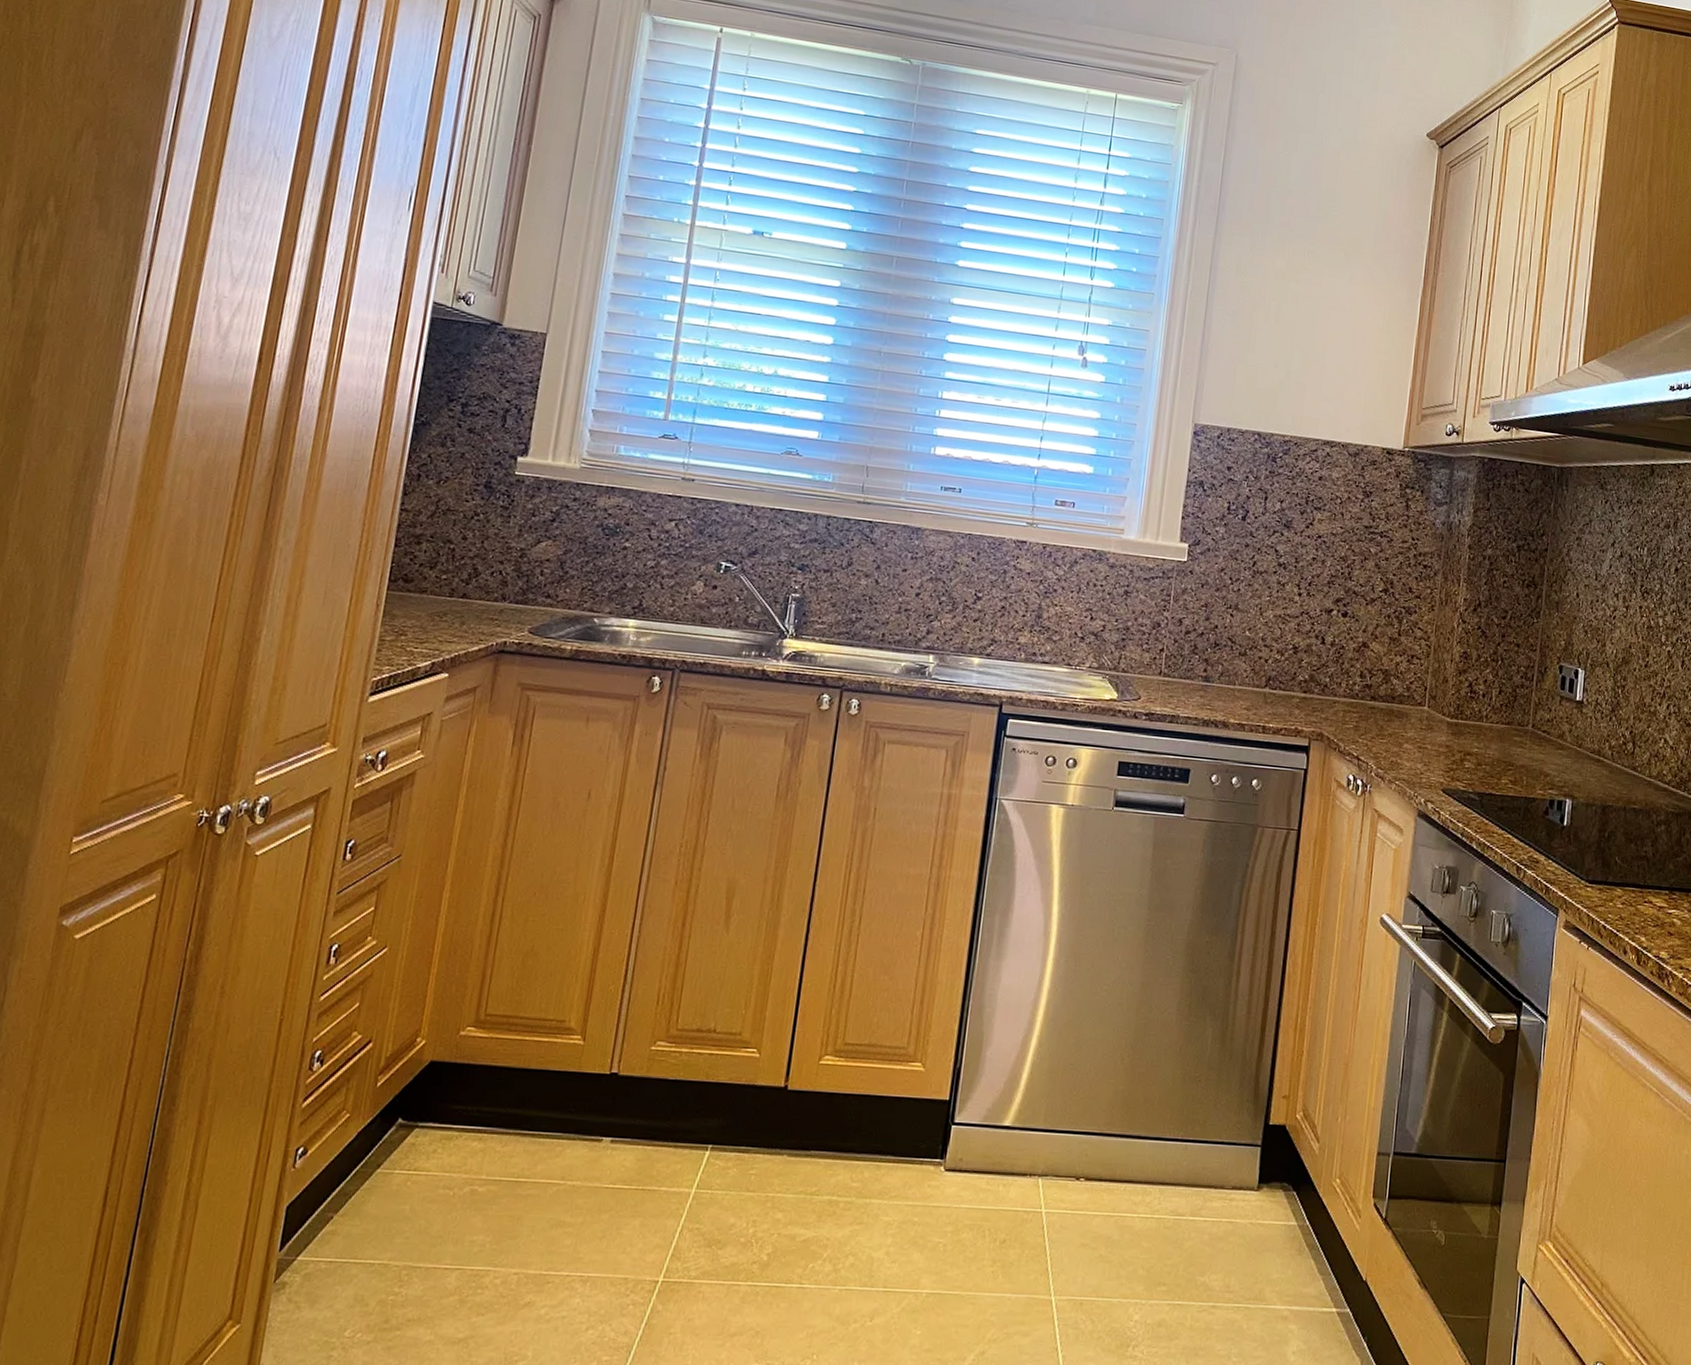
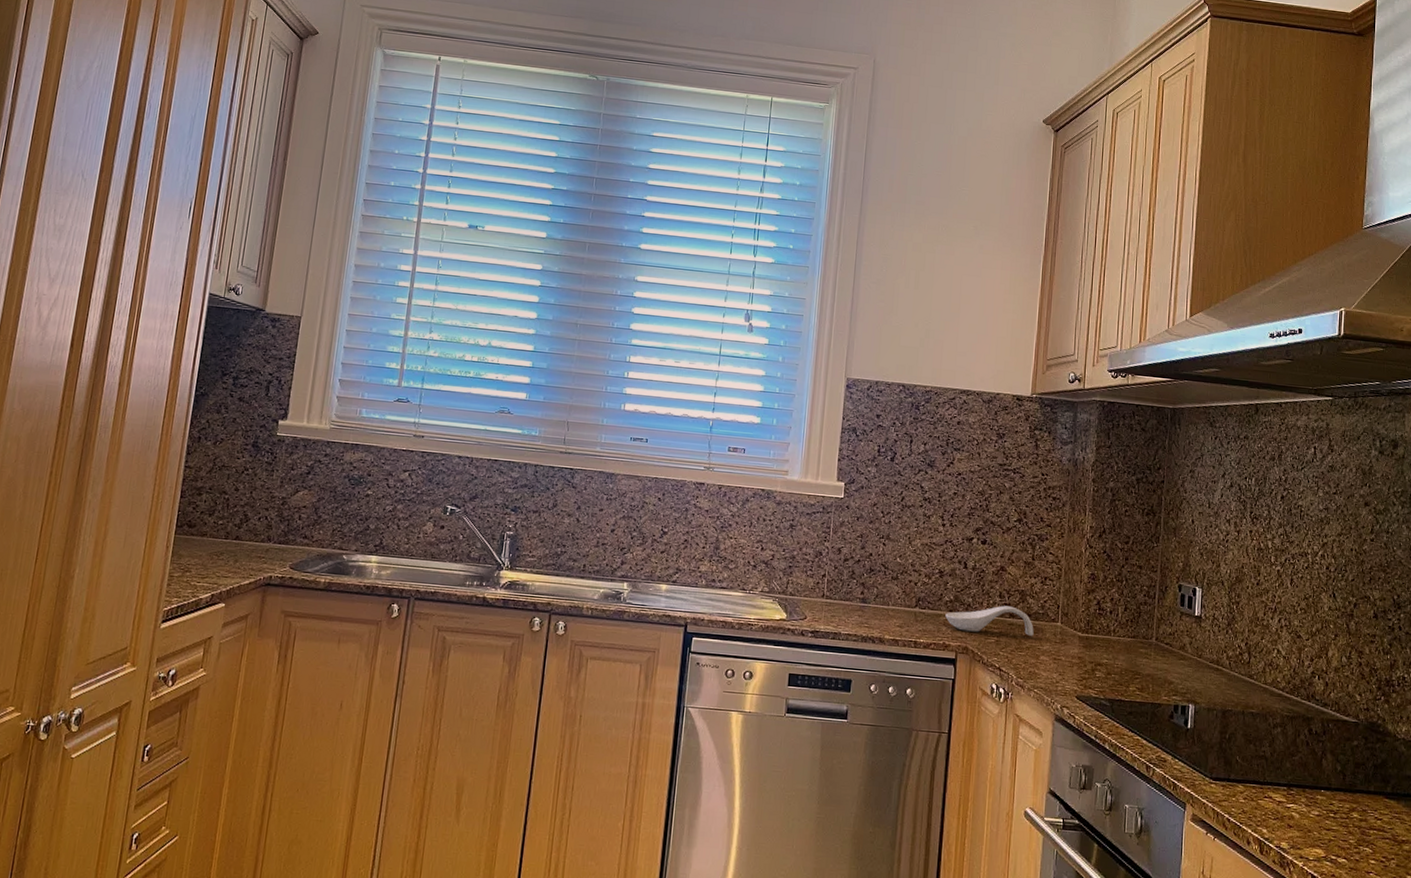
spoon rest: none [1298,686,1398,723] -> present [945,605,1034,637]

